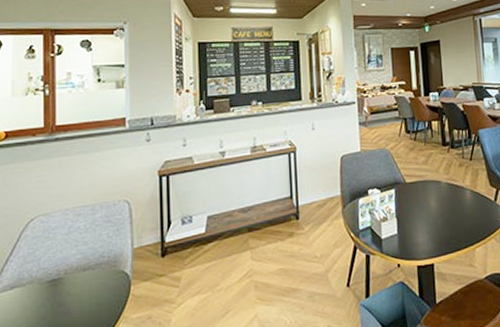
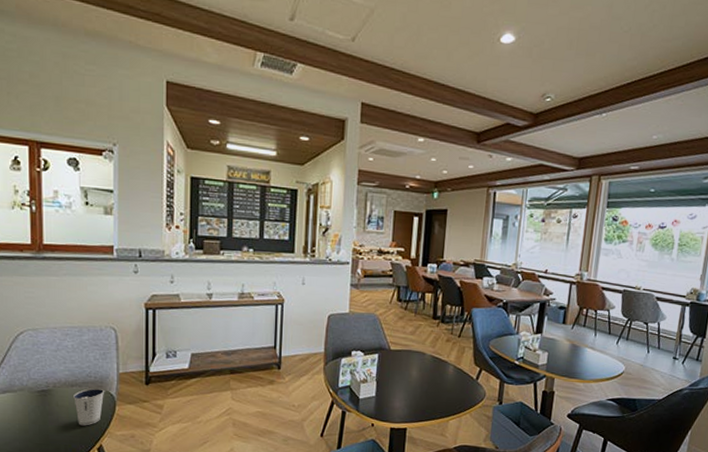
dixie cup: none [86,268,119,314] -> present [73,387,105,426]

